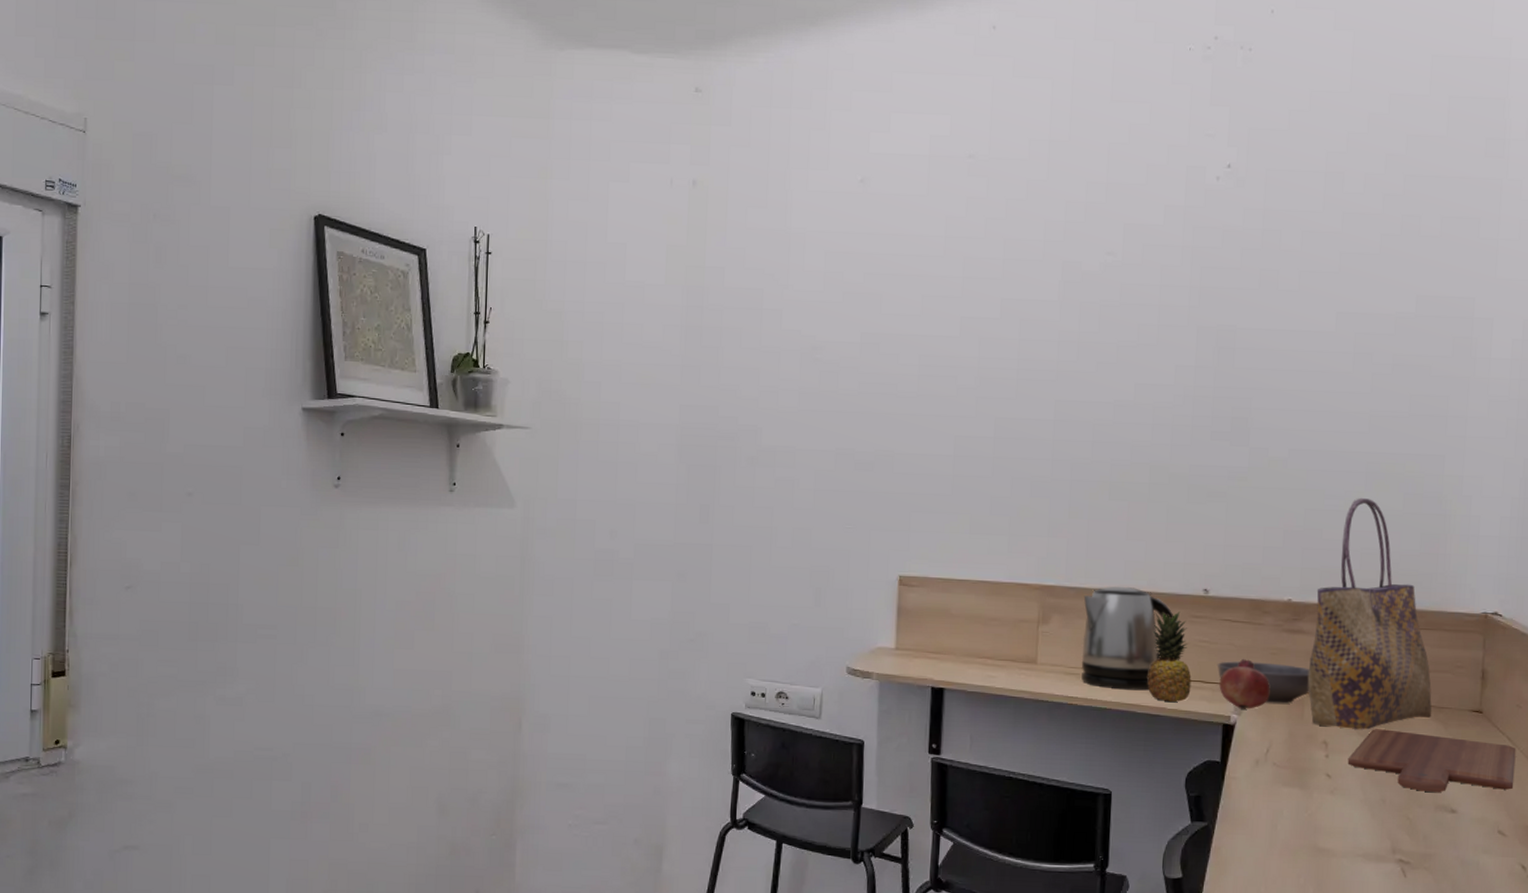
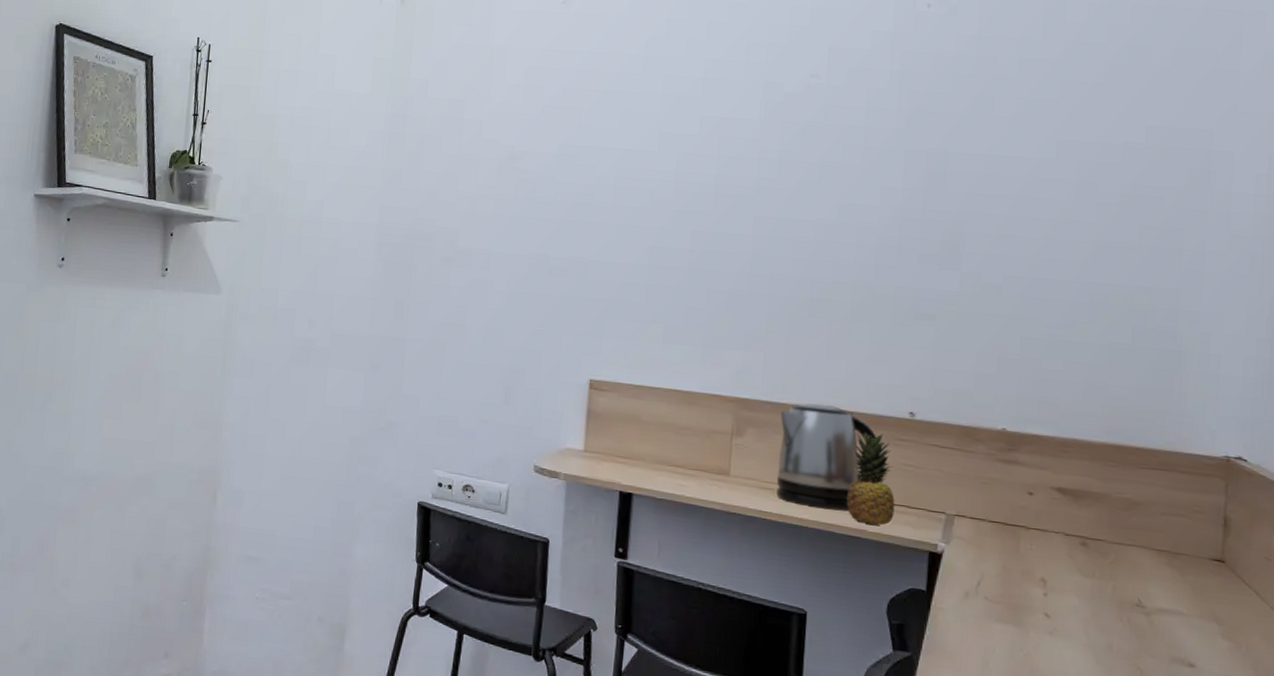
bowl: present [1217,661,1310,703] -> none [923,487,1026,535]
fruit: present [1219,659,1270,709] -> none [925,486,982,539]
tote bag: present [1307,497,1432,730] -> none [1024,328,1166,571]
cutting board: present [1347,728,1516,793] -> none [1068,569,1265,648]

